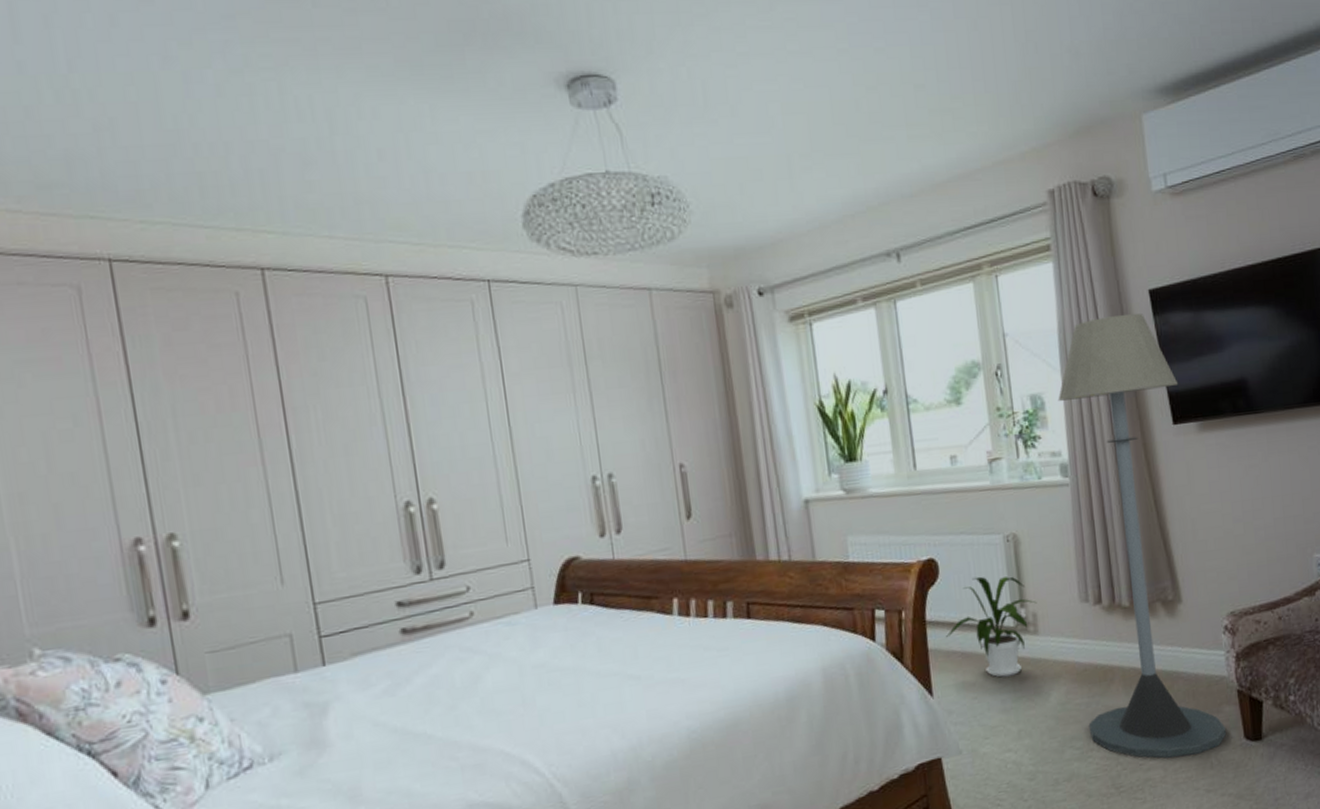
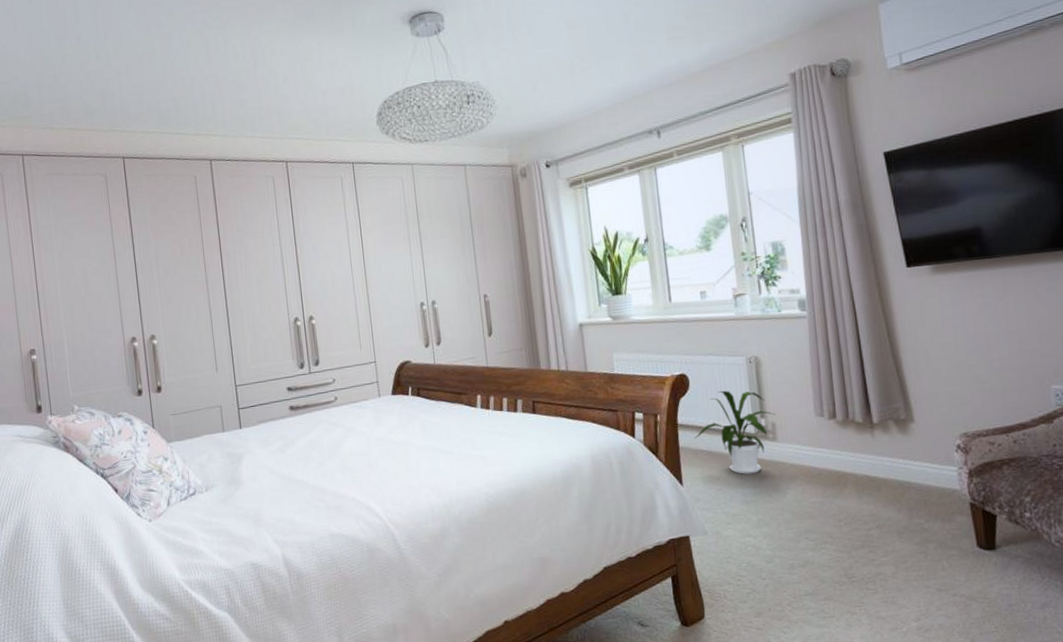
floor lamp: present [1058,313,1226,759] -> none [797,172,958,557]

